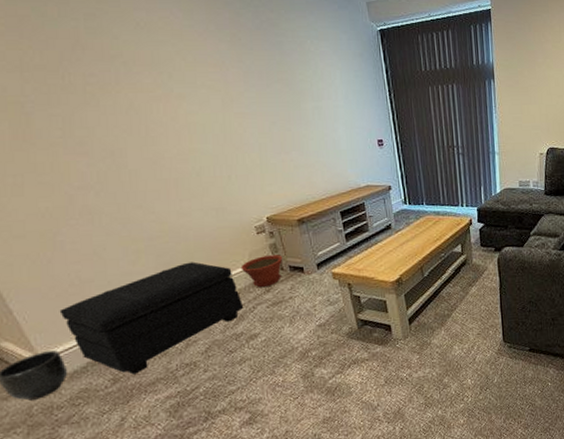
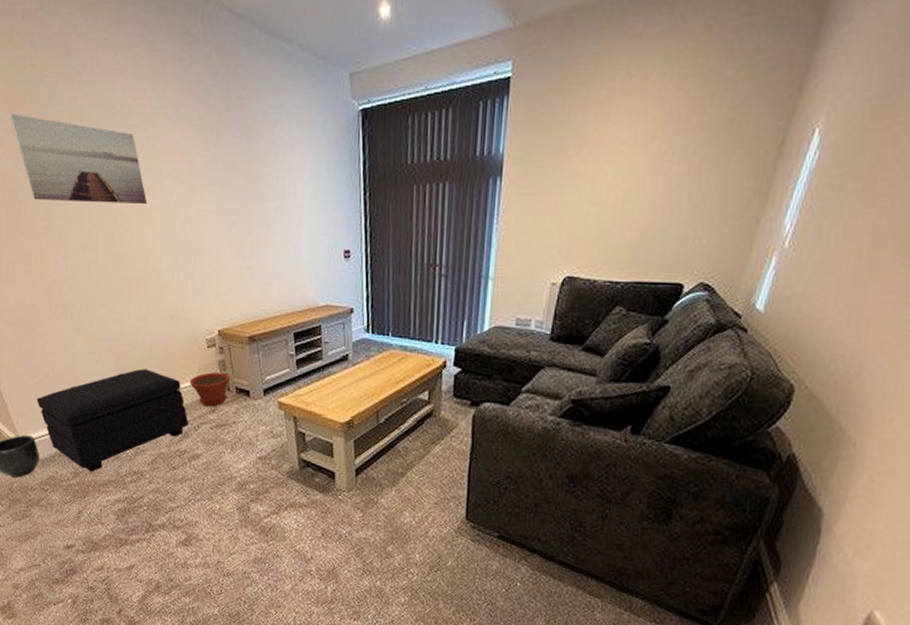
wall art: none [10,28,182,111] -> present [9,114,148,205]

